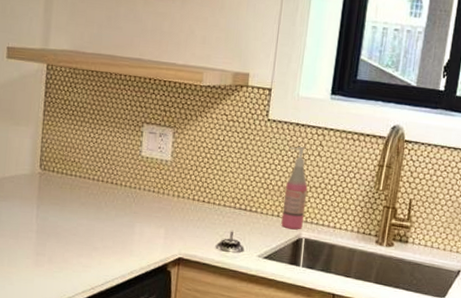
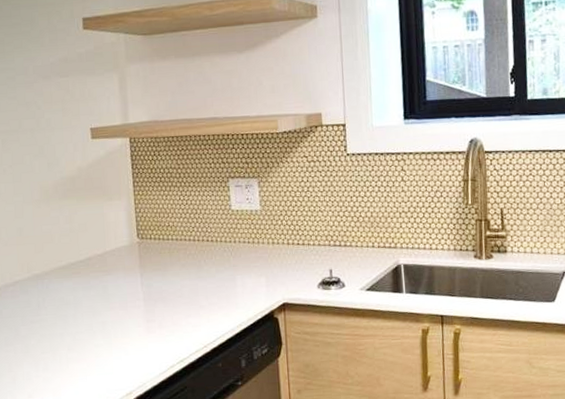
soap dispenser: present [281,146,308,230] -> none [372,174,399,258]

